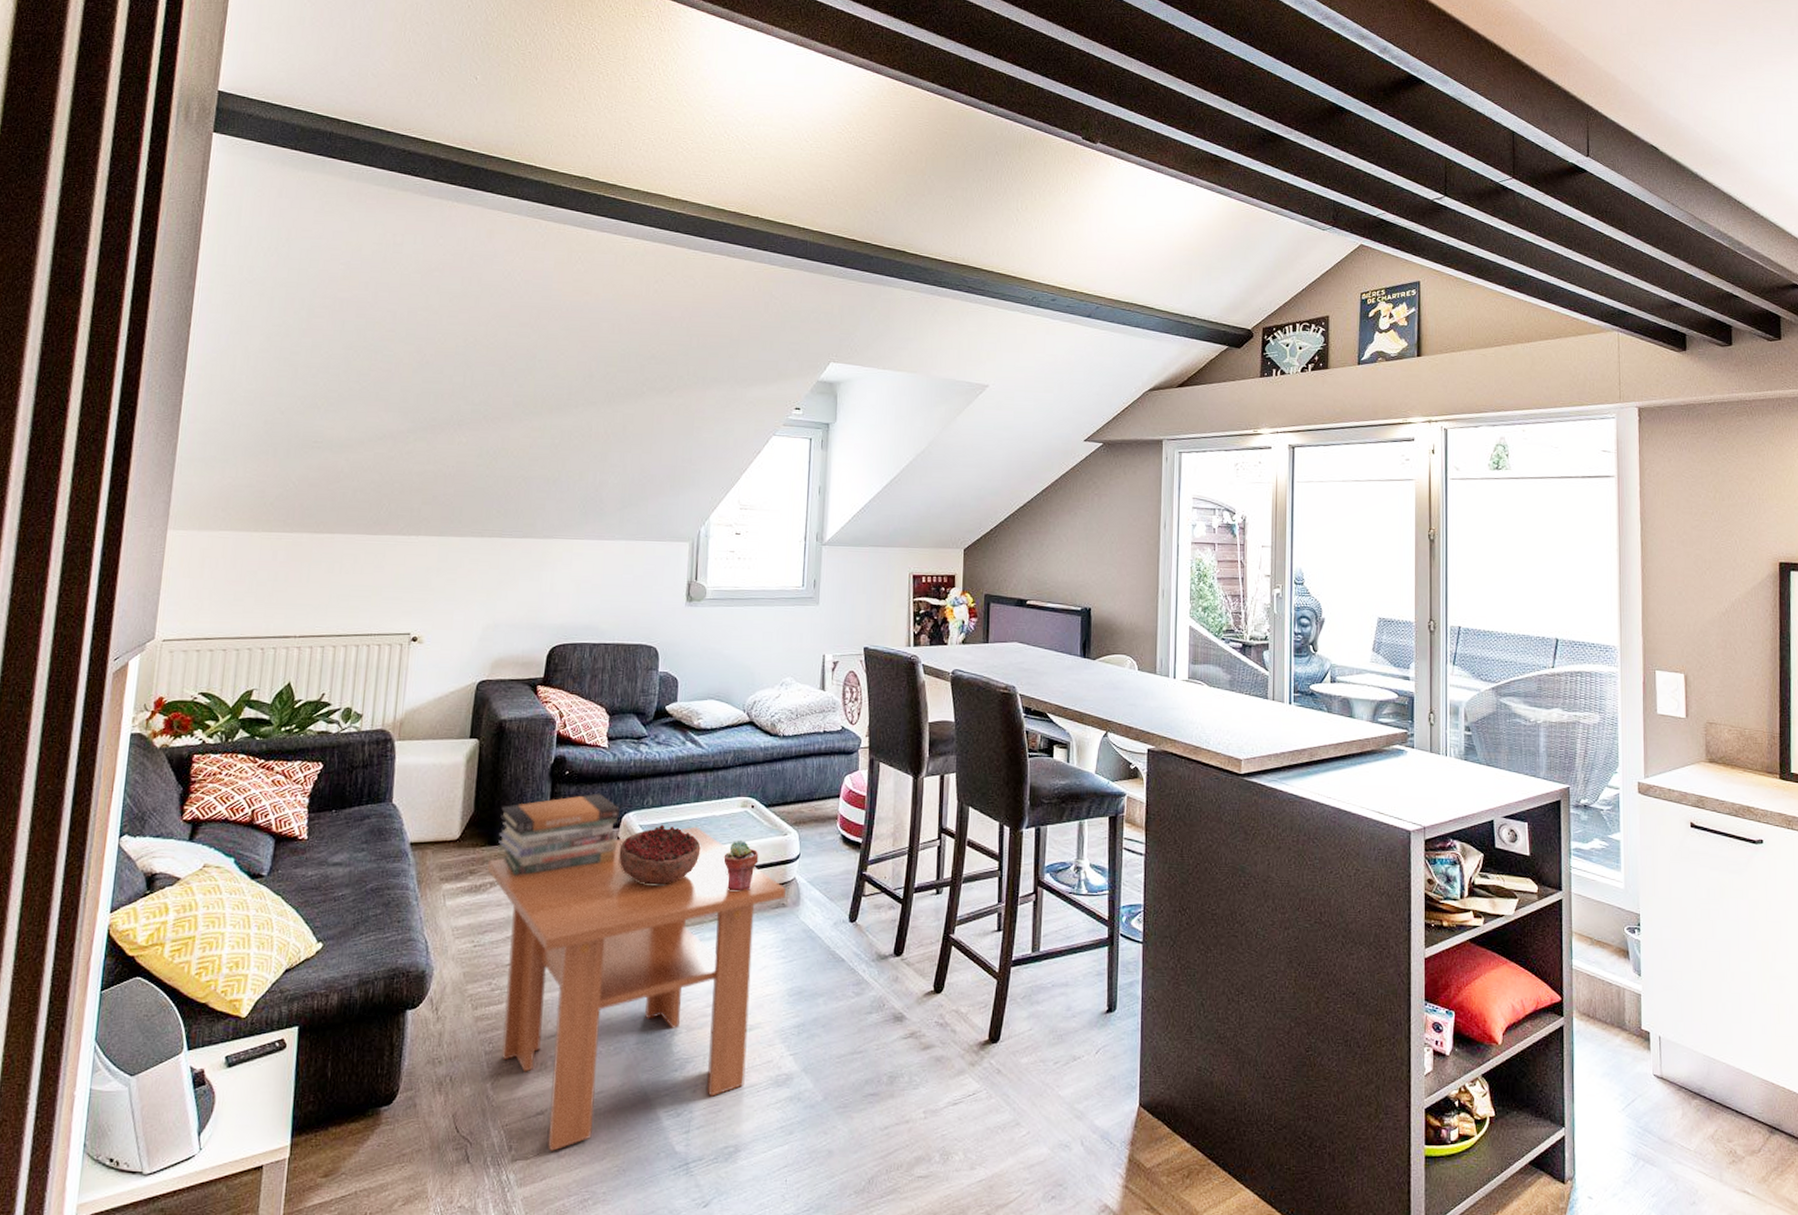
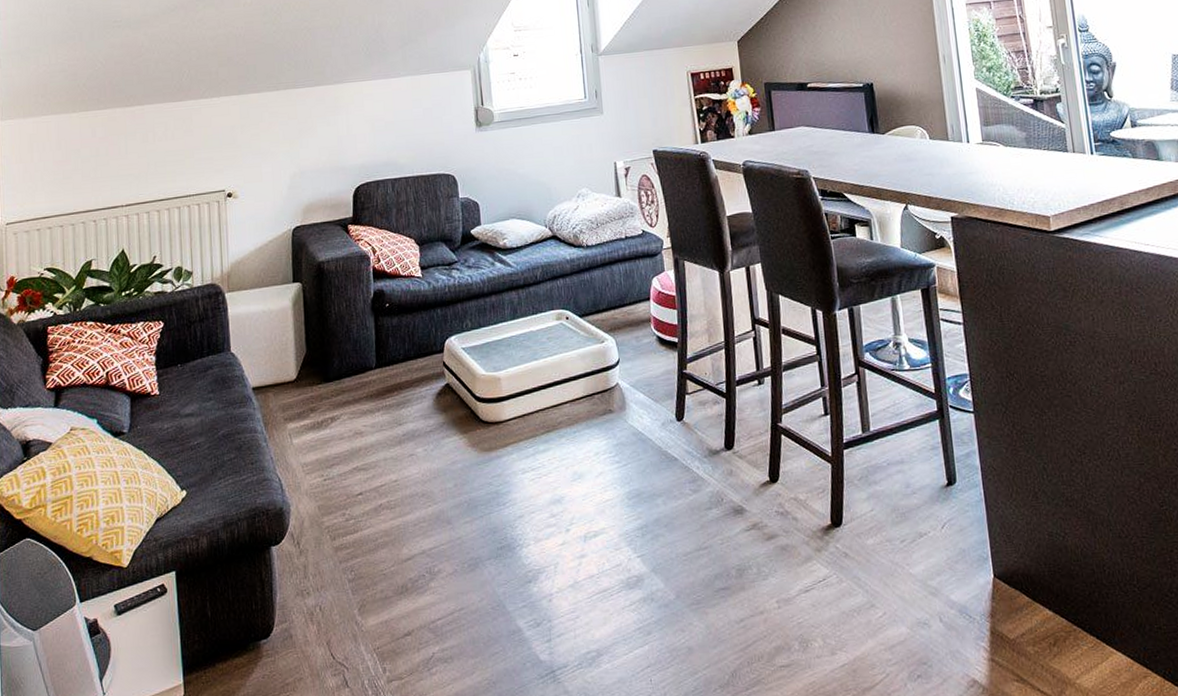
coffee table: present [487,826,786,1151] -> none [325,343,611,670]
book stack: present [498,793,620,876] -> none [331,321,444,409]
decorative bowl: present [618,824,701,885] -> none [446,344,524,405]
potted succulent: present [722,839,759,892] -> none [545,351,580,403]

